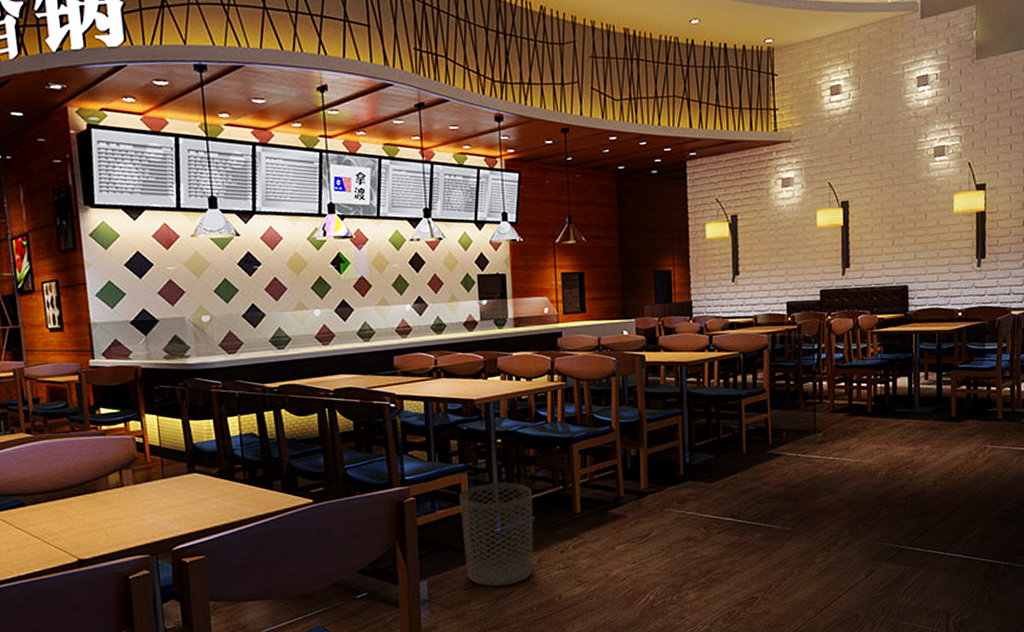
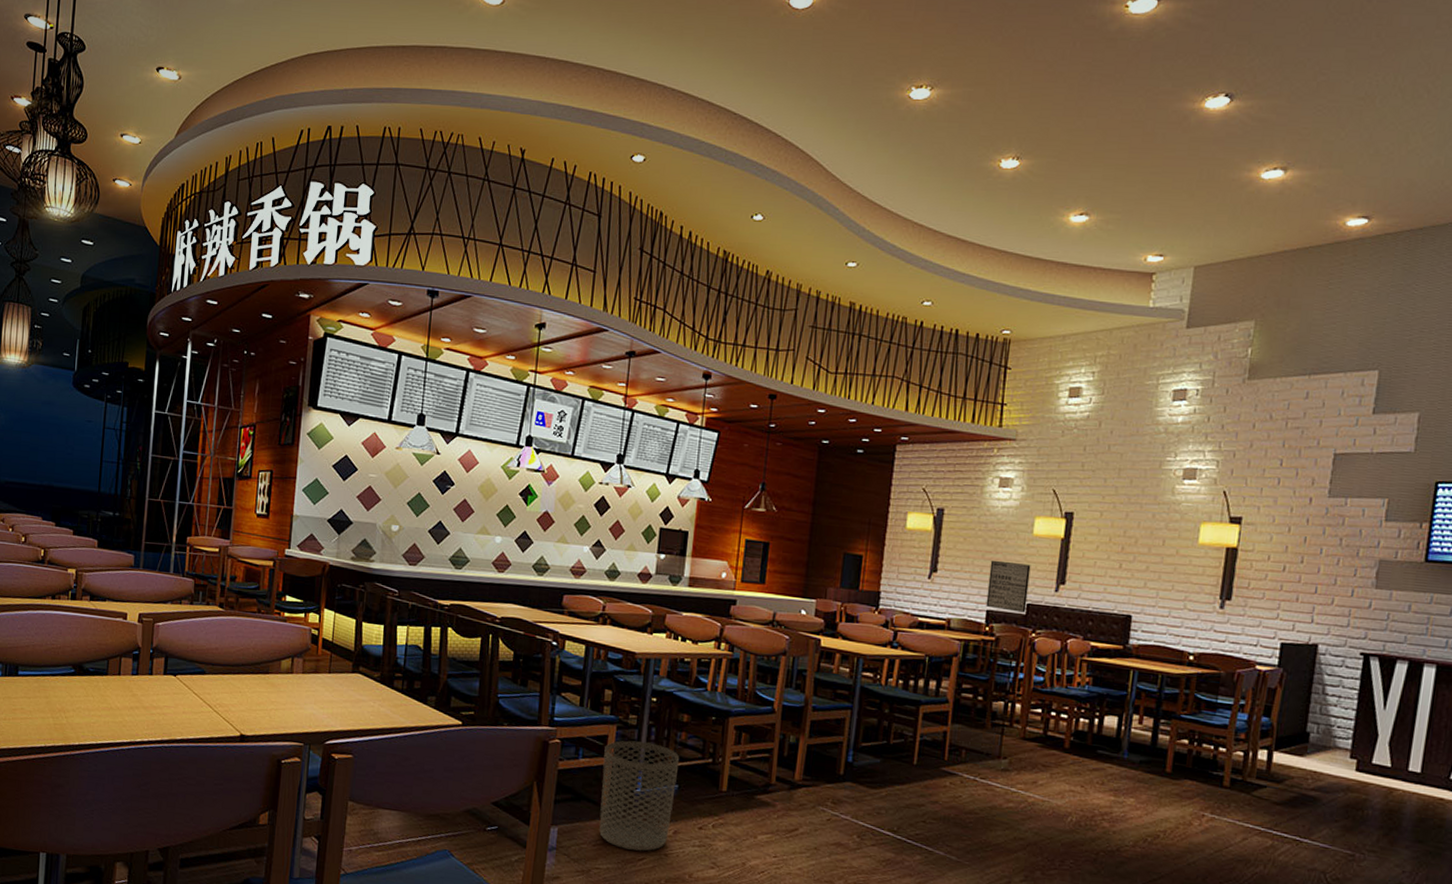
wall art: none [784,254,820,300] -> present [985,560,1031,613]

